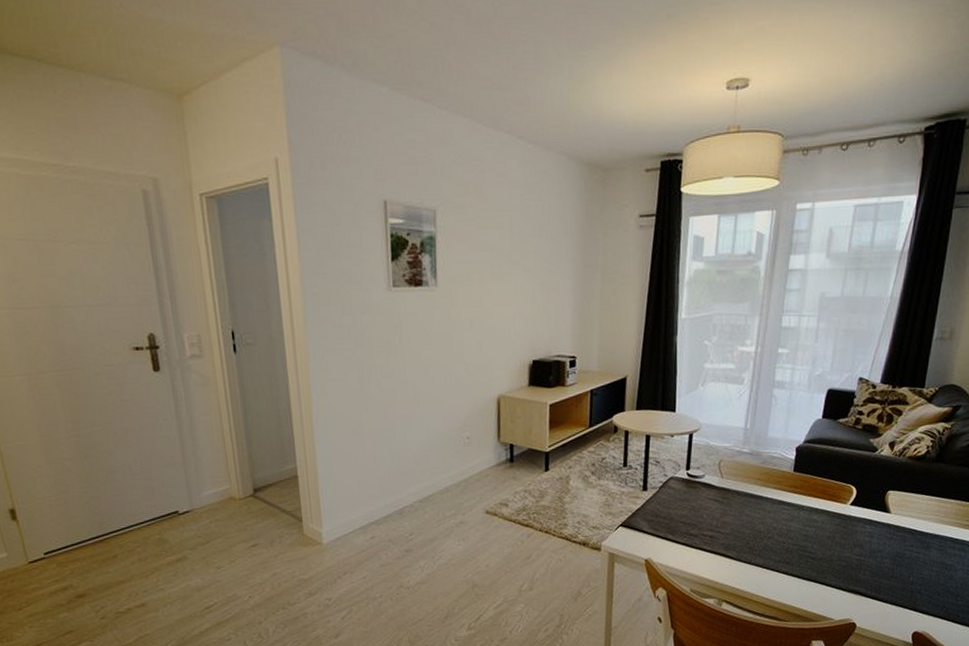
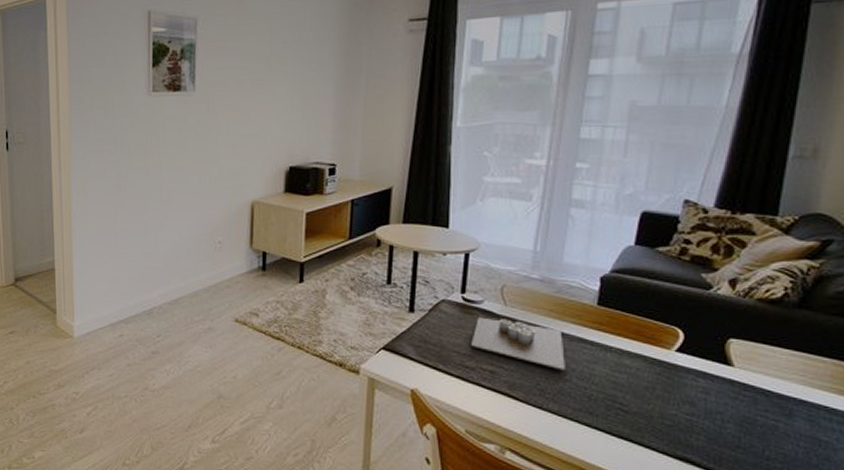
candle: none [695,490,769,530] -> present [471,317,565,371]

